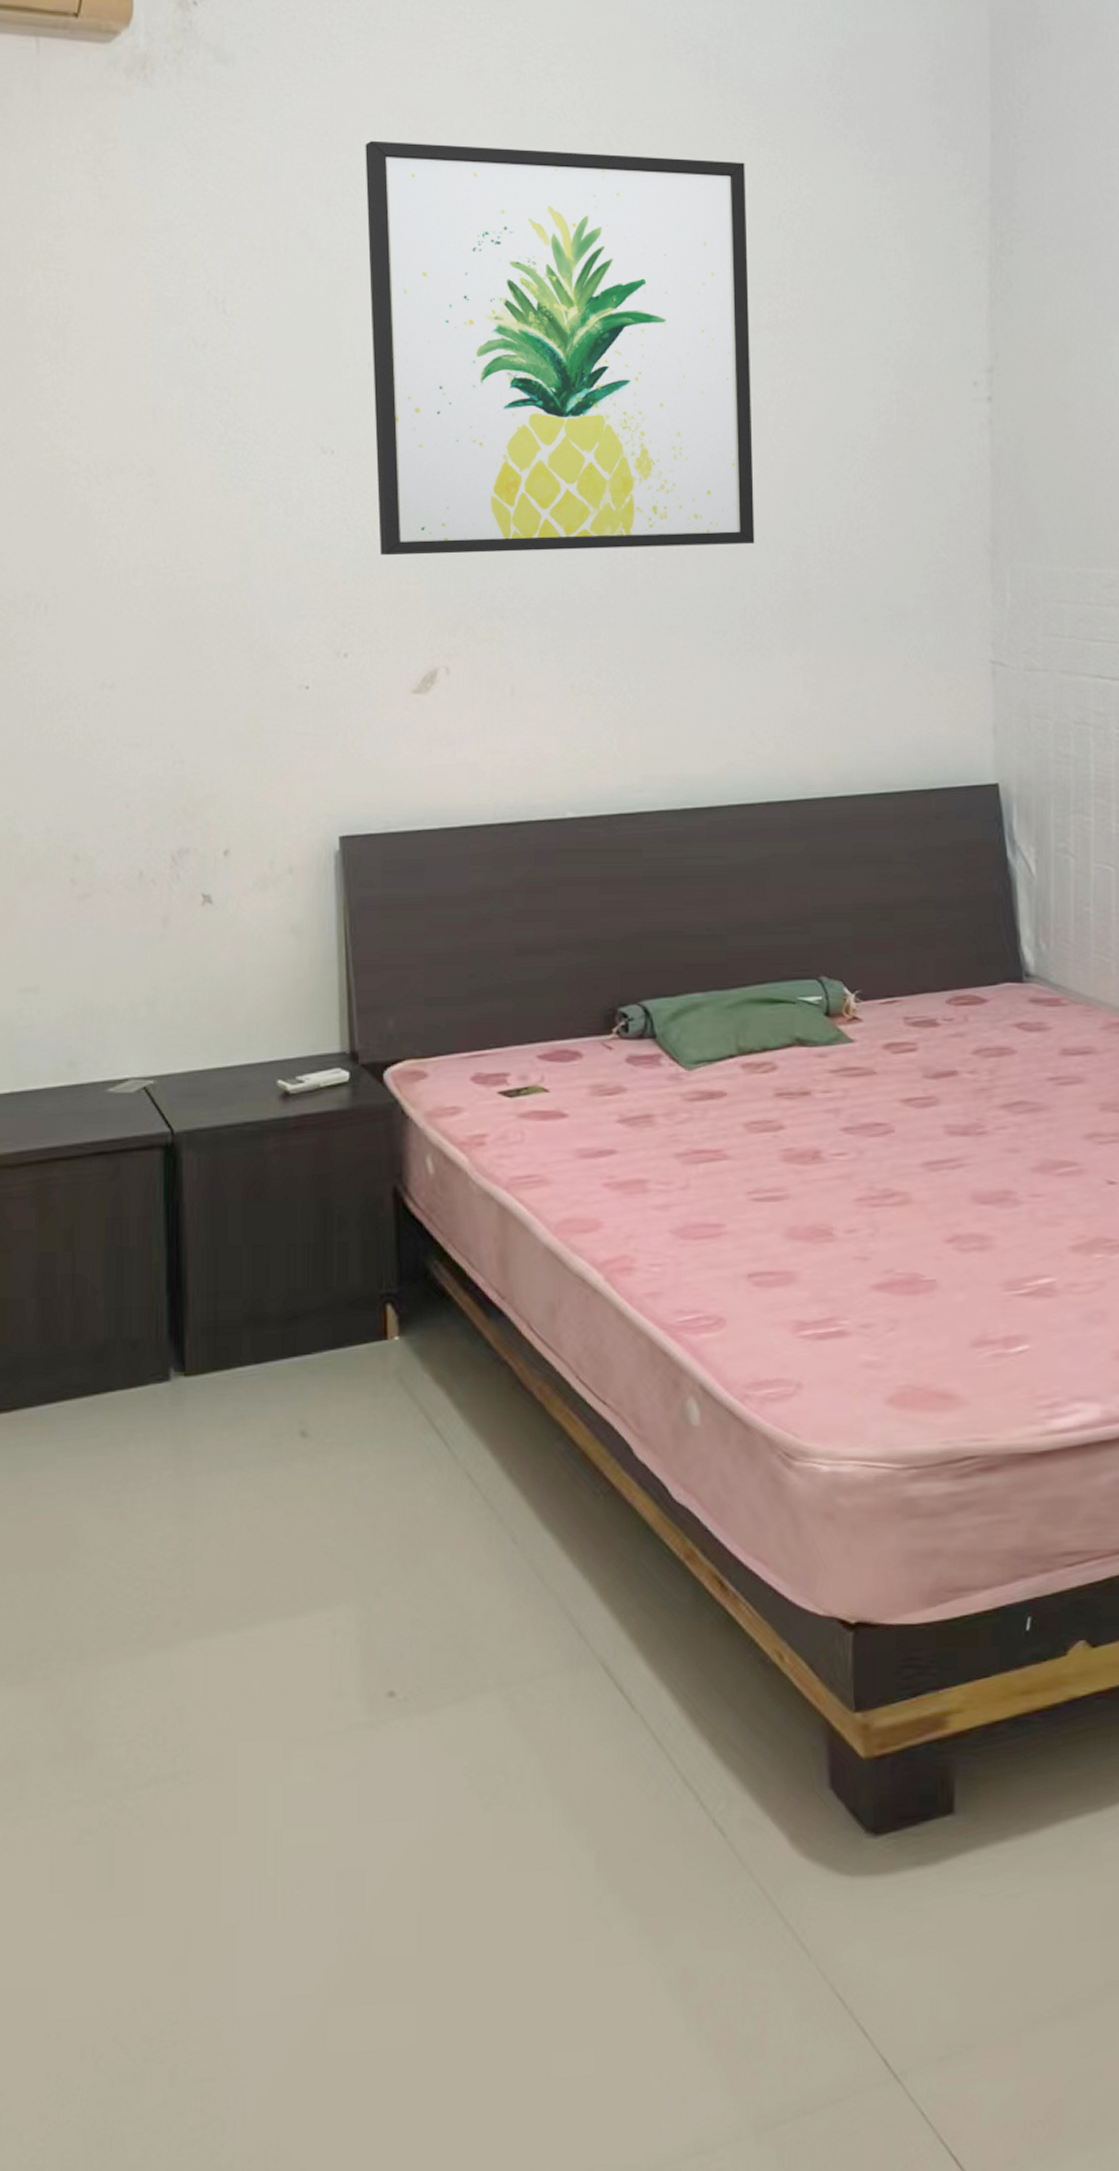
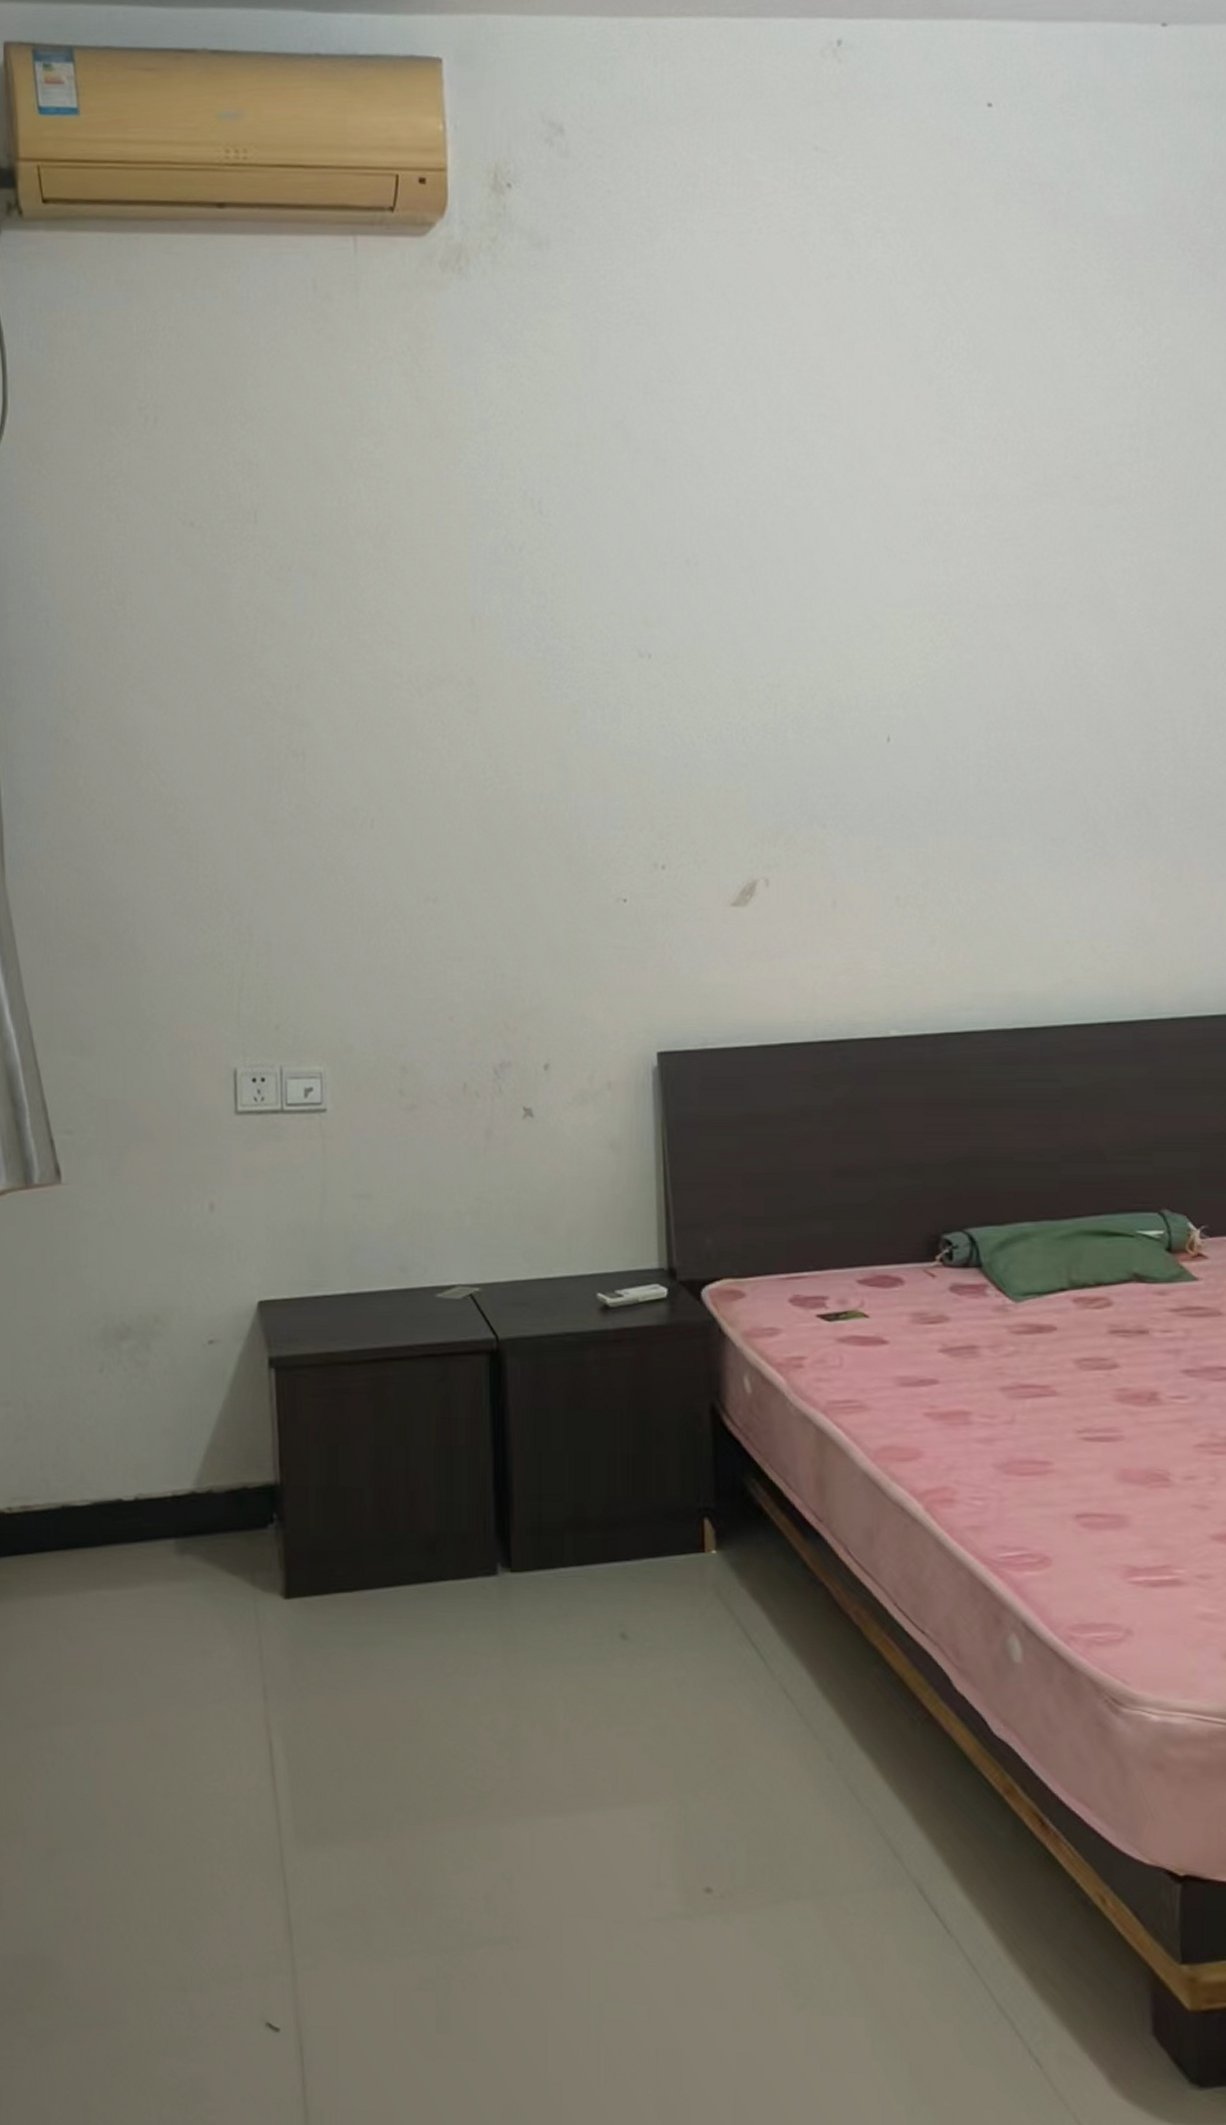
wall art: present [365,140,755,556] -> none [683,314,1100,763]

